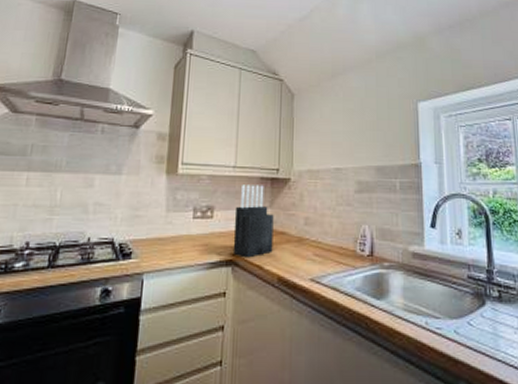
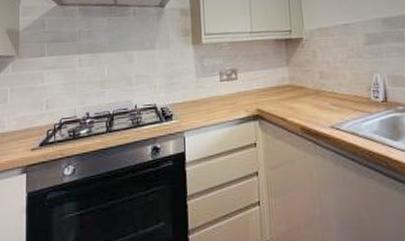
knife block: present [232,185,274,258] -> none [255,46,294,112]

